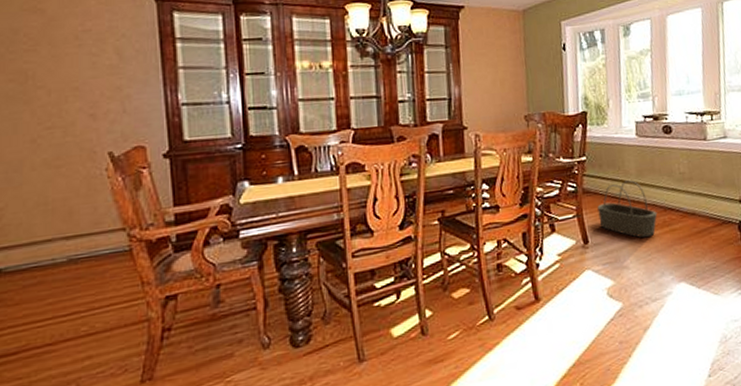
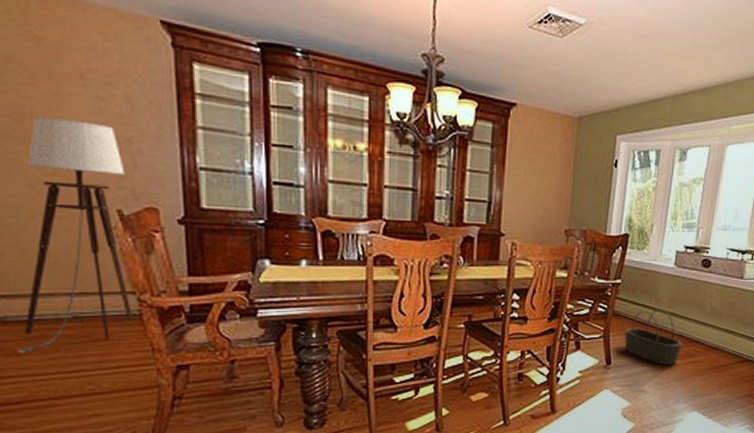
floor lamp: none [17,76,123,302] -> present [17,115,132,353]

